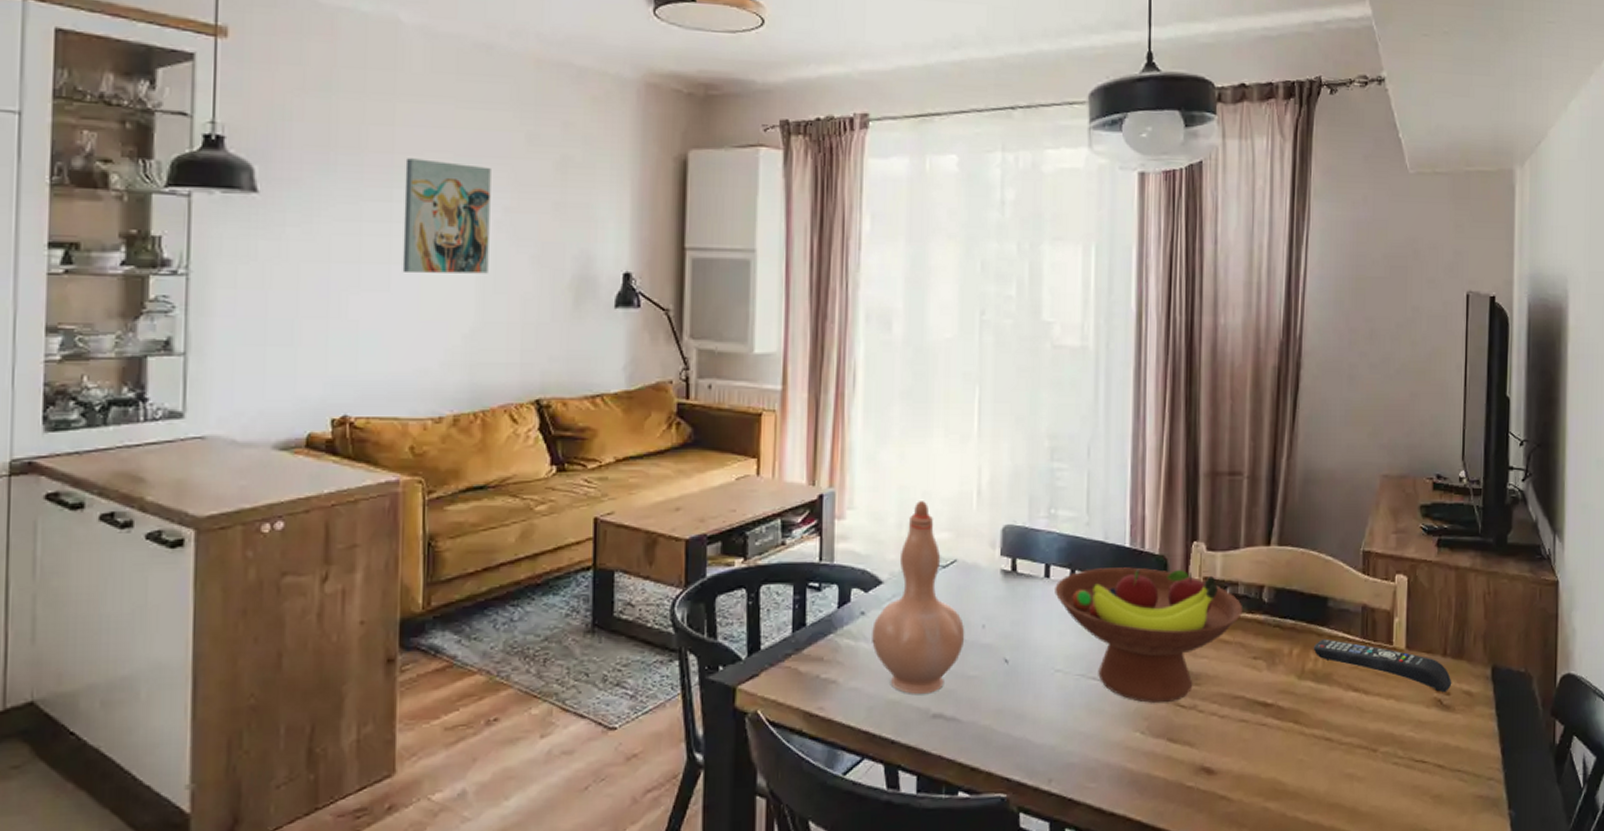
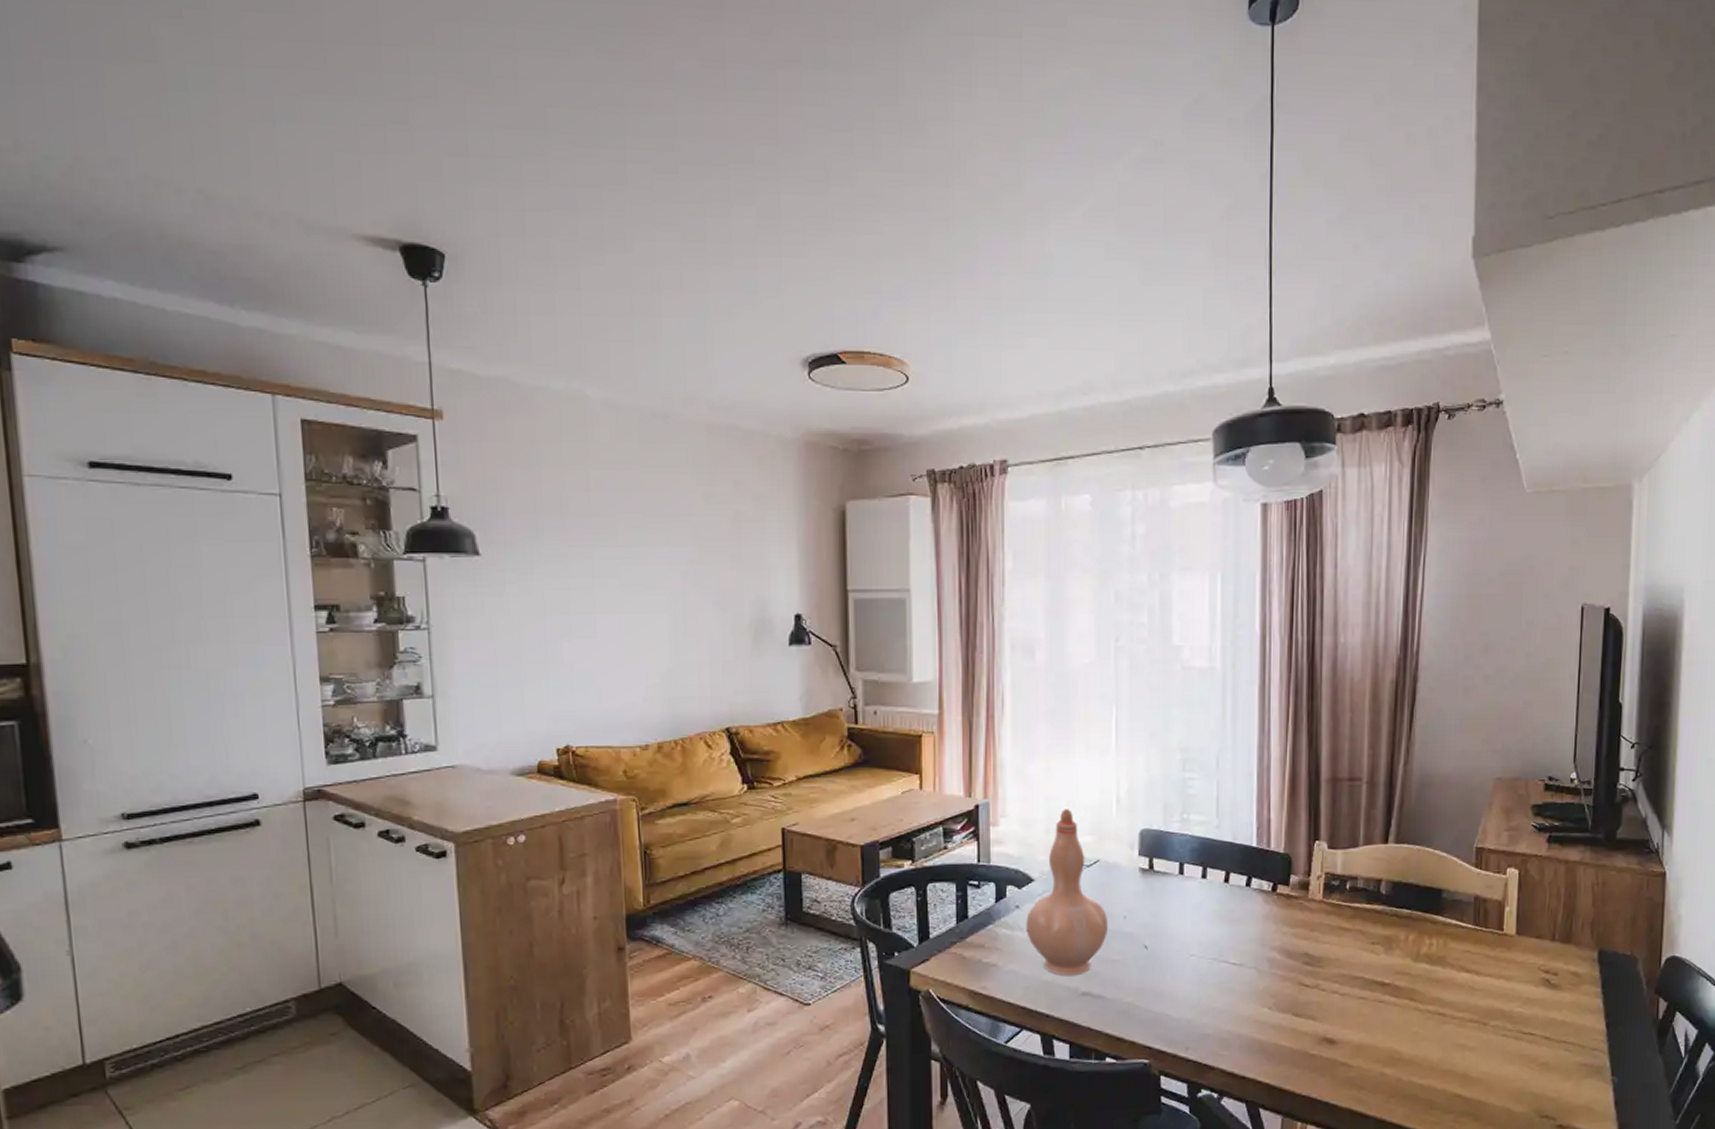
wall art: present [402,158,491,274] -> none [601,520,679,620]
fruit bowl: present [1055,567,1243,703] -> none [1188,864,1362,983]
remote control: present [1313,638,1452,693] -> none [1428,926,1560,974]

